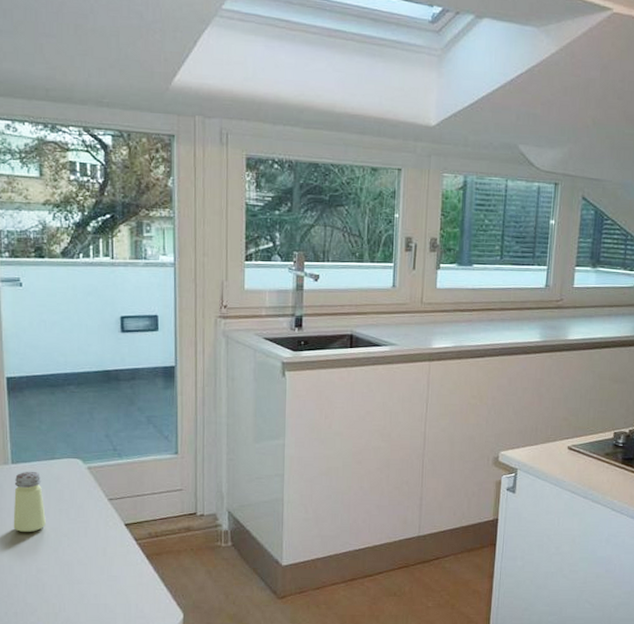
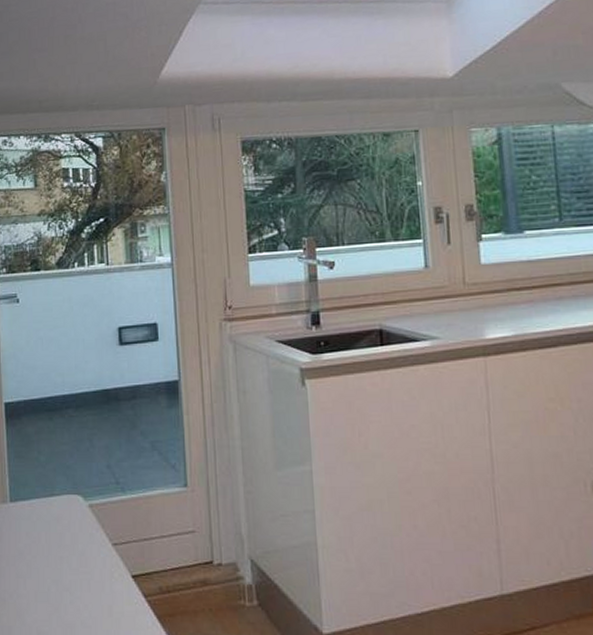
saltshaker: present [13,472,46,533] -> none [12,512,46,586]

